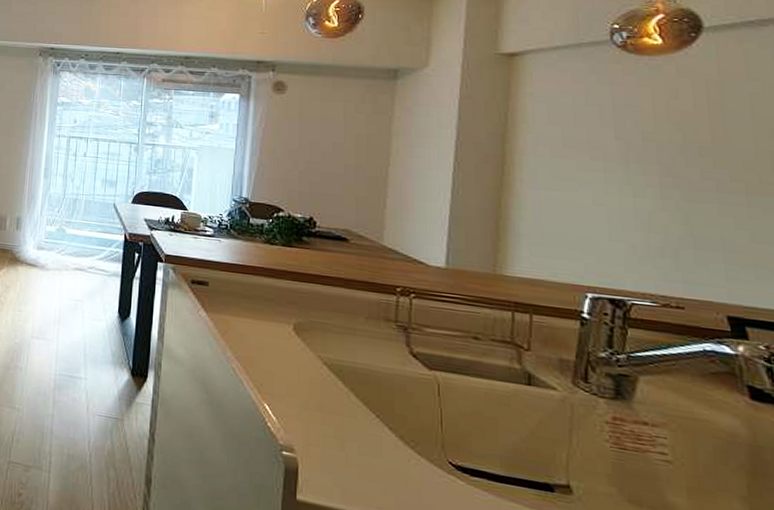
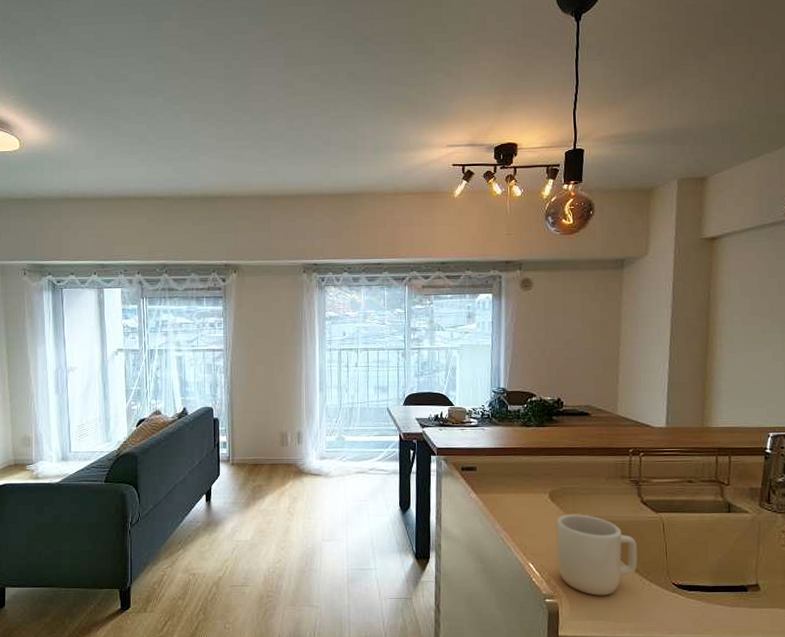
mug: none [299,352,404,462] -> present [556,514,638,596]

